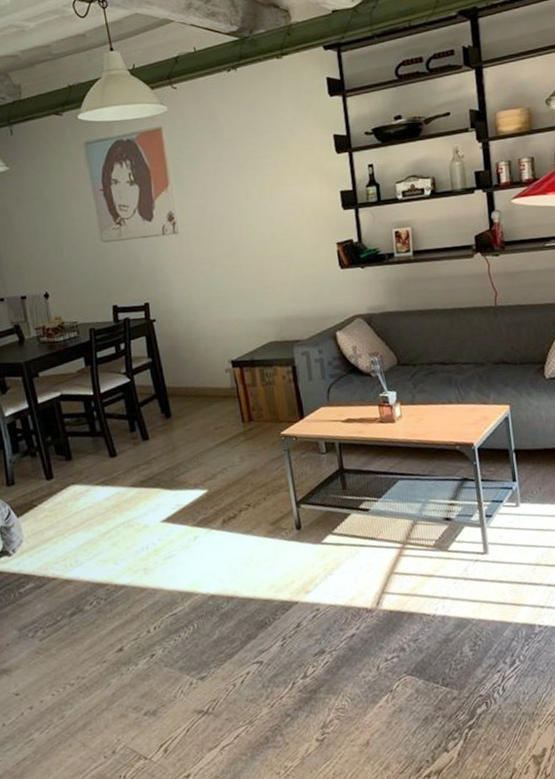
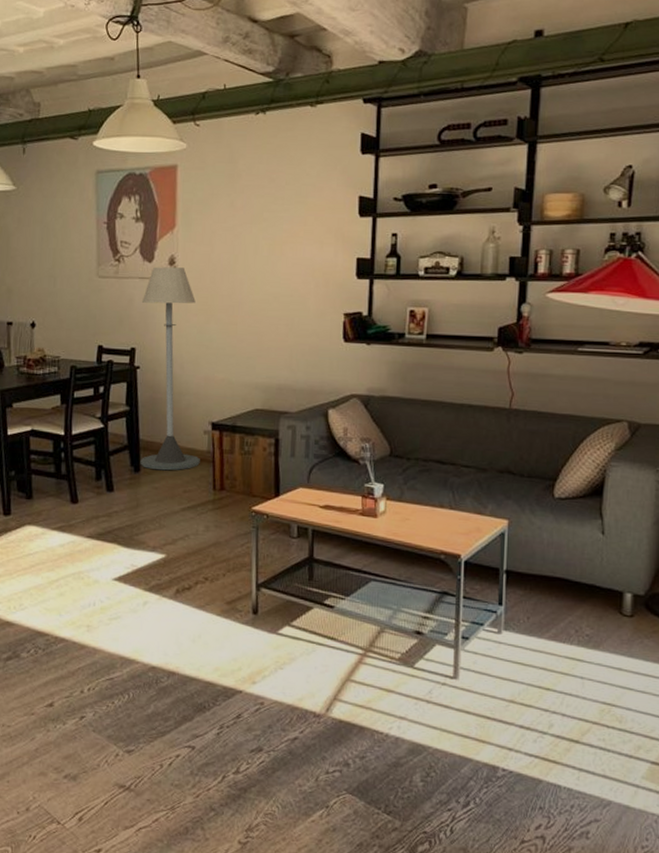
floor lamp: none [148,222,226,413] -> present [140,267,200,471]

